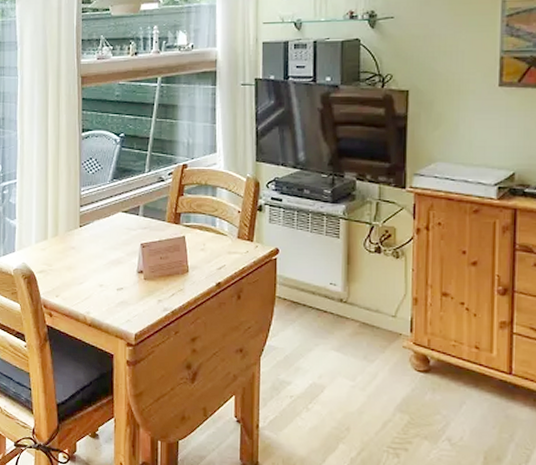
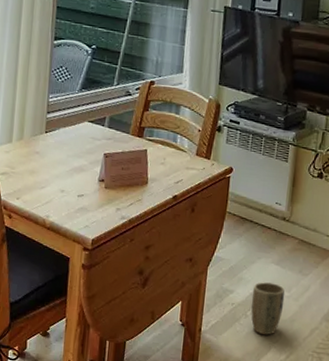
plant pot: none [312,371,350,430] -> present [251,282,285,336]

